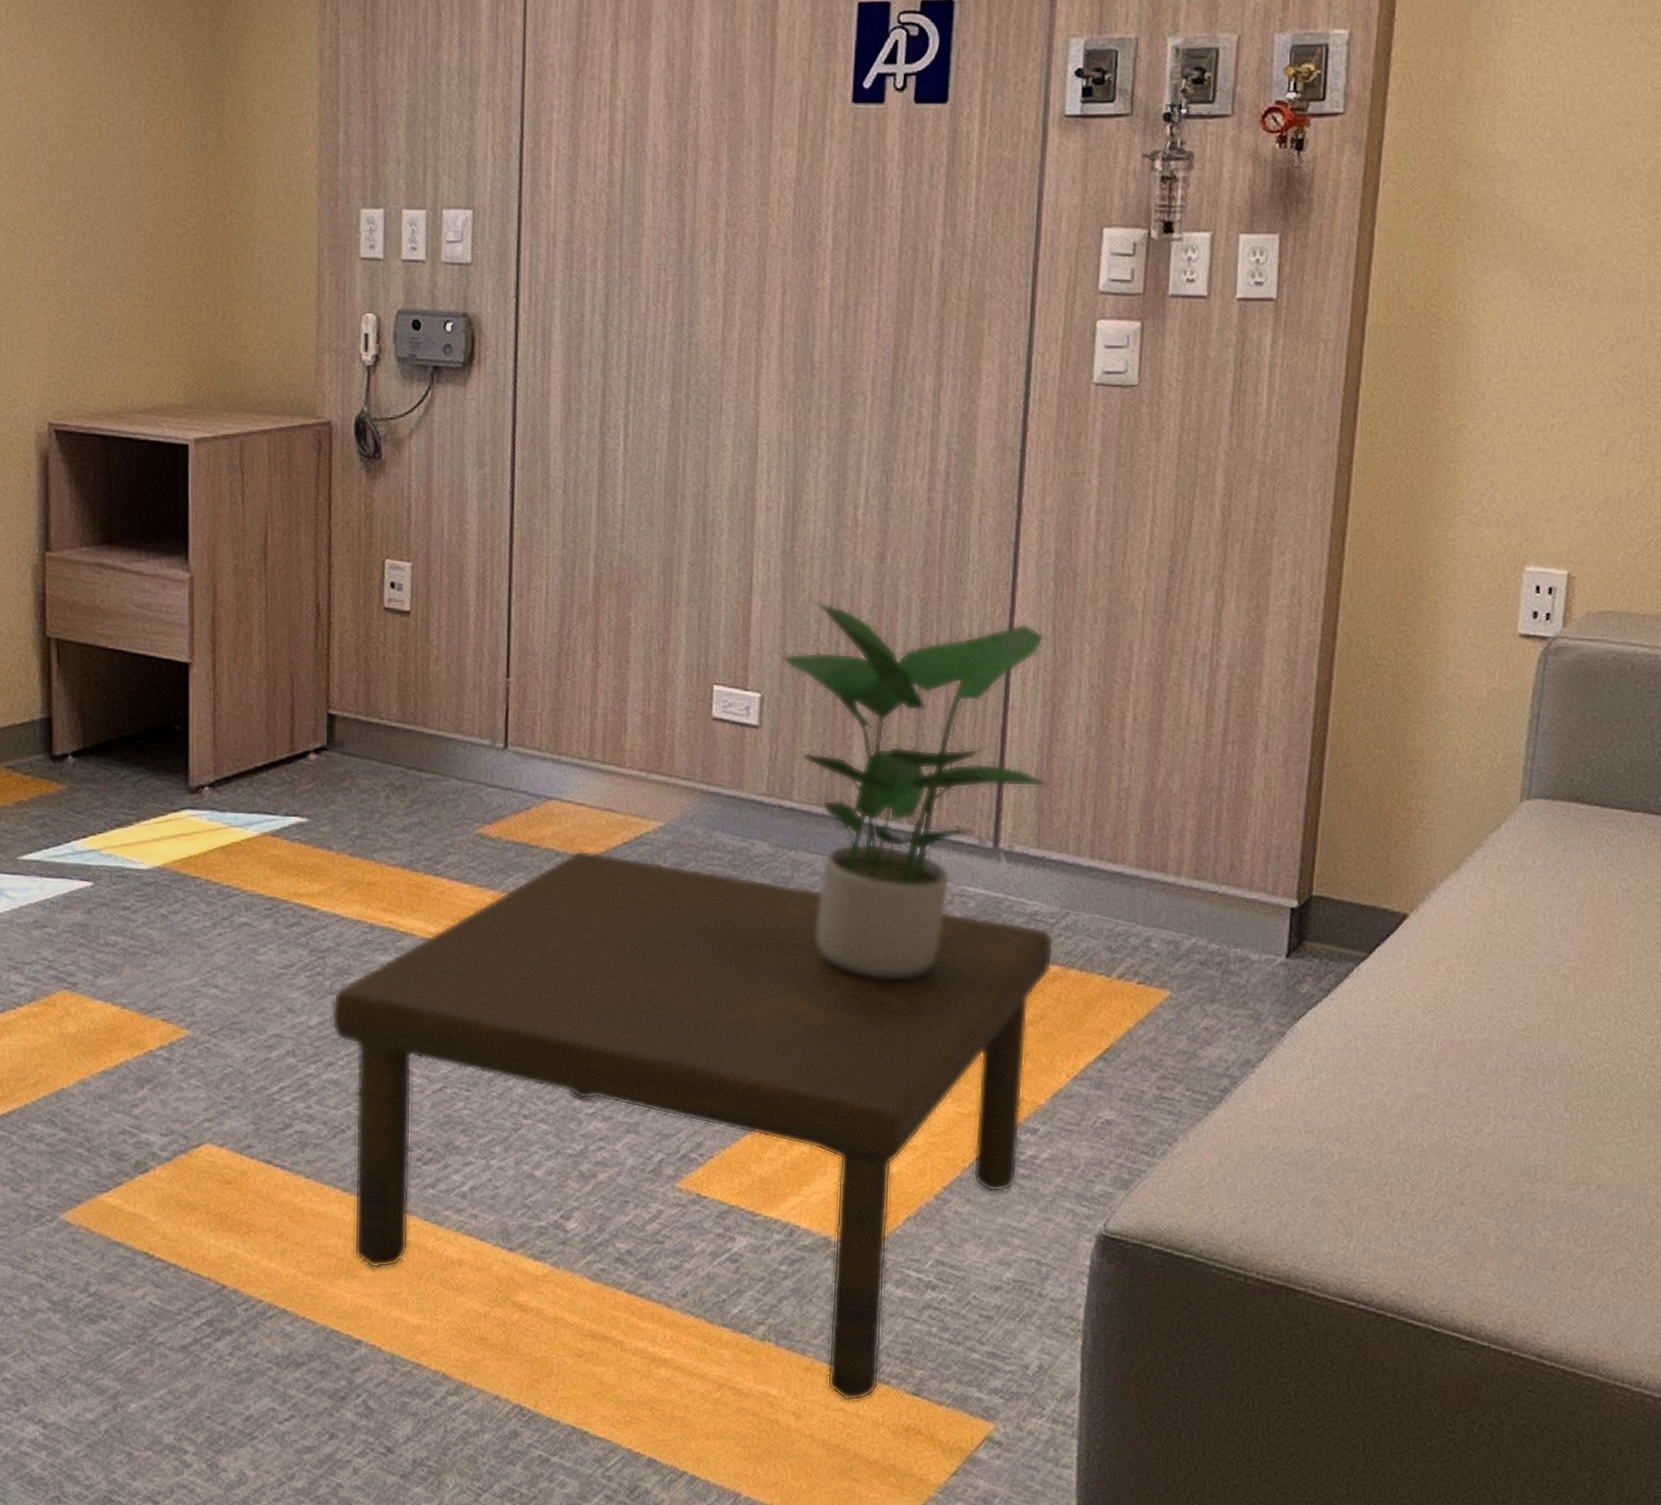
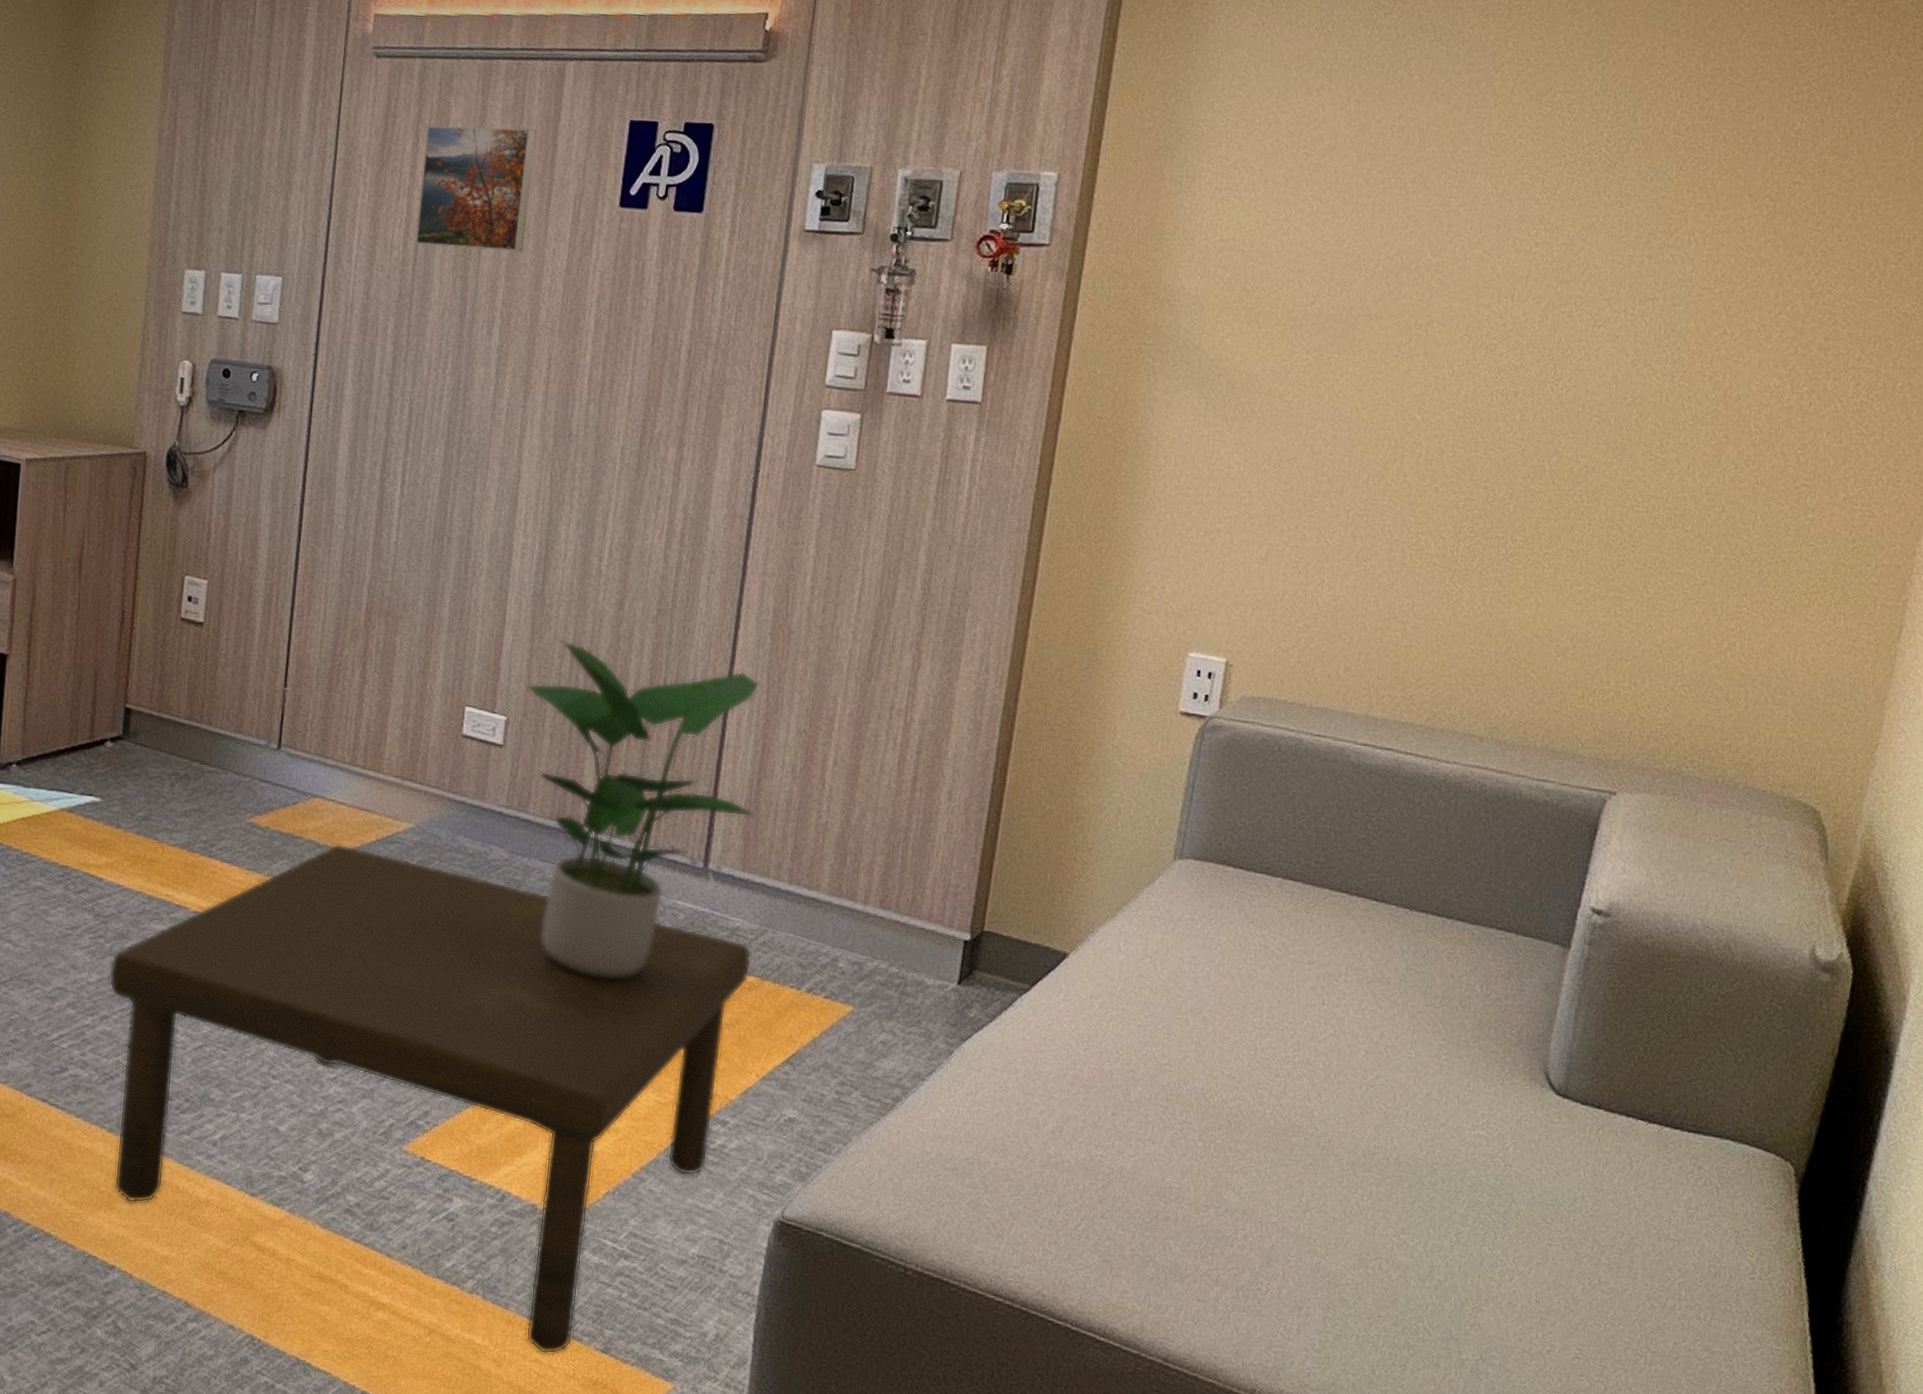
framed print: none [621,19,752,163] -> present [415,125,536,253]

